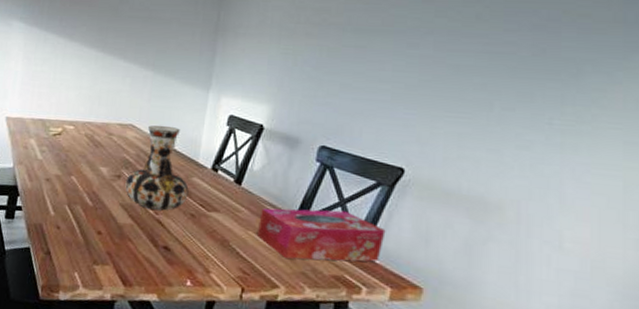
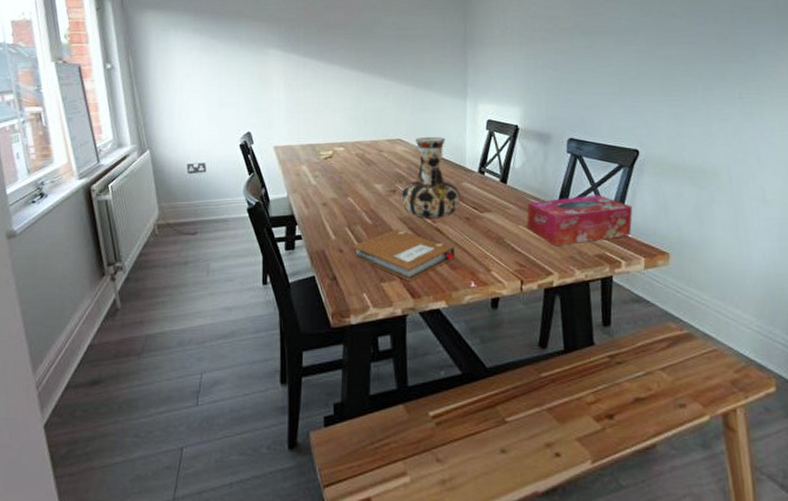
notebook: none [69,214,175,269] -> present [352,228,456,282]

